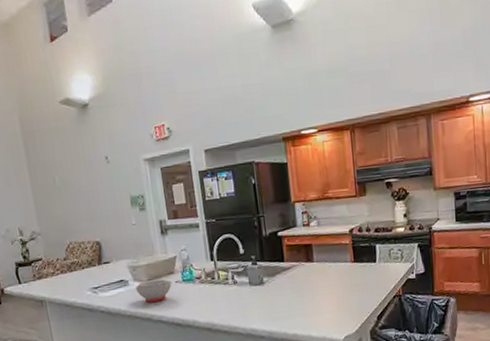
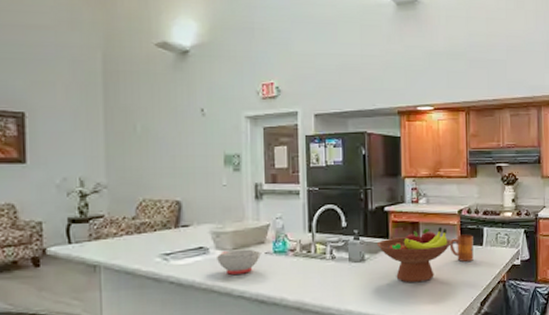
fruit bowl: none [273,246,345,302] -> present [376,226,452,283]
mug: none [343,252,368,279] -> present [449,234,474,262]

